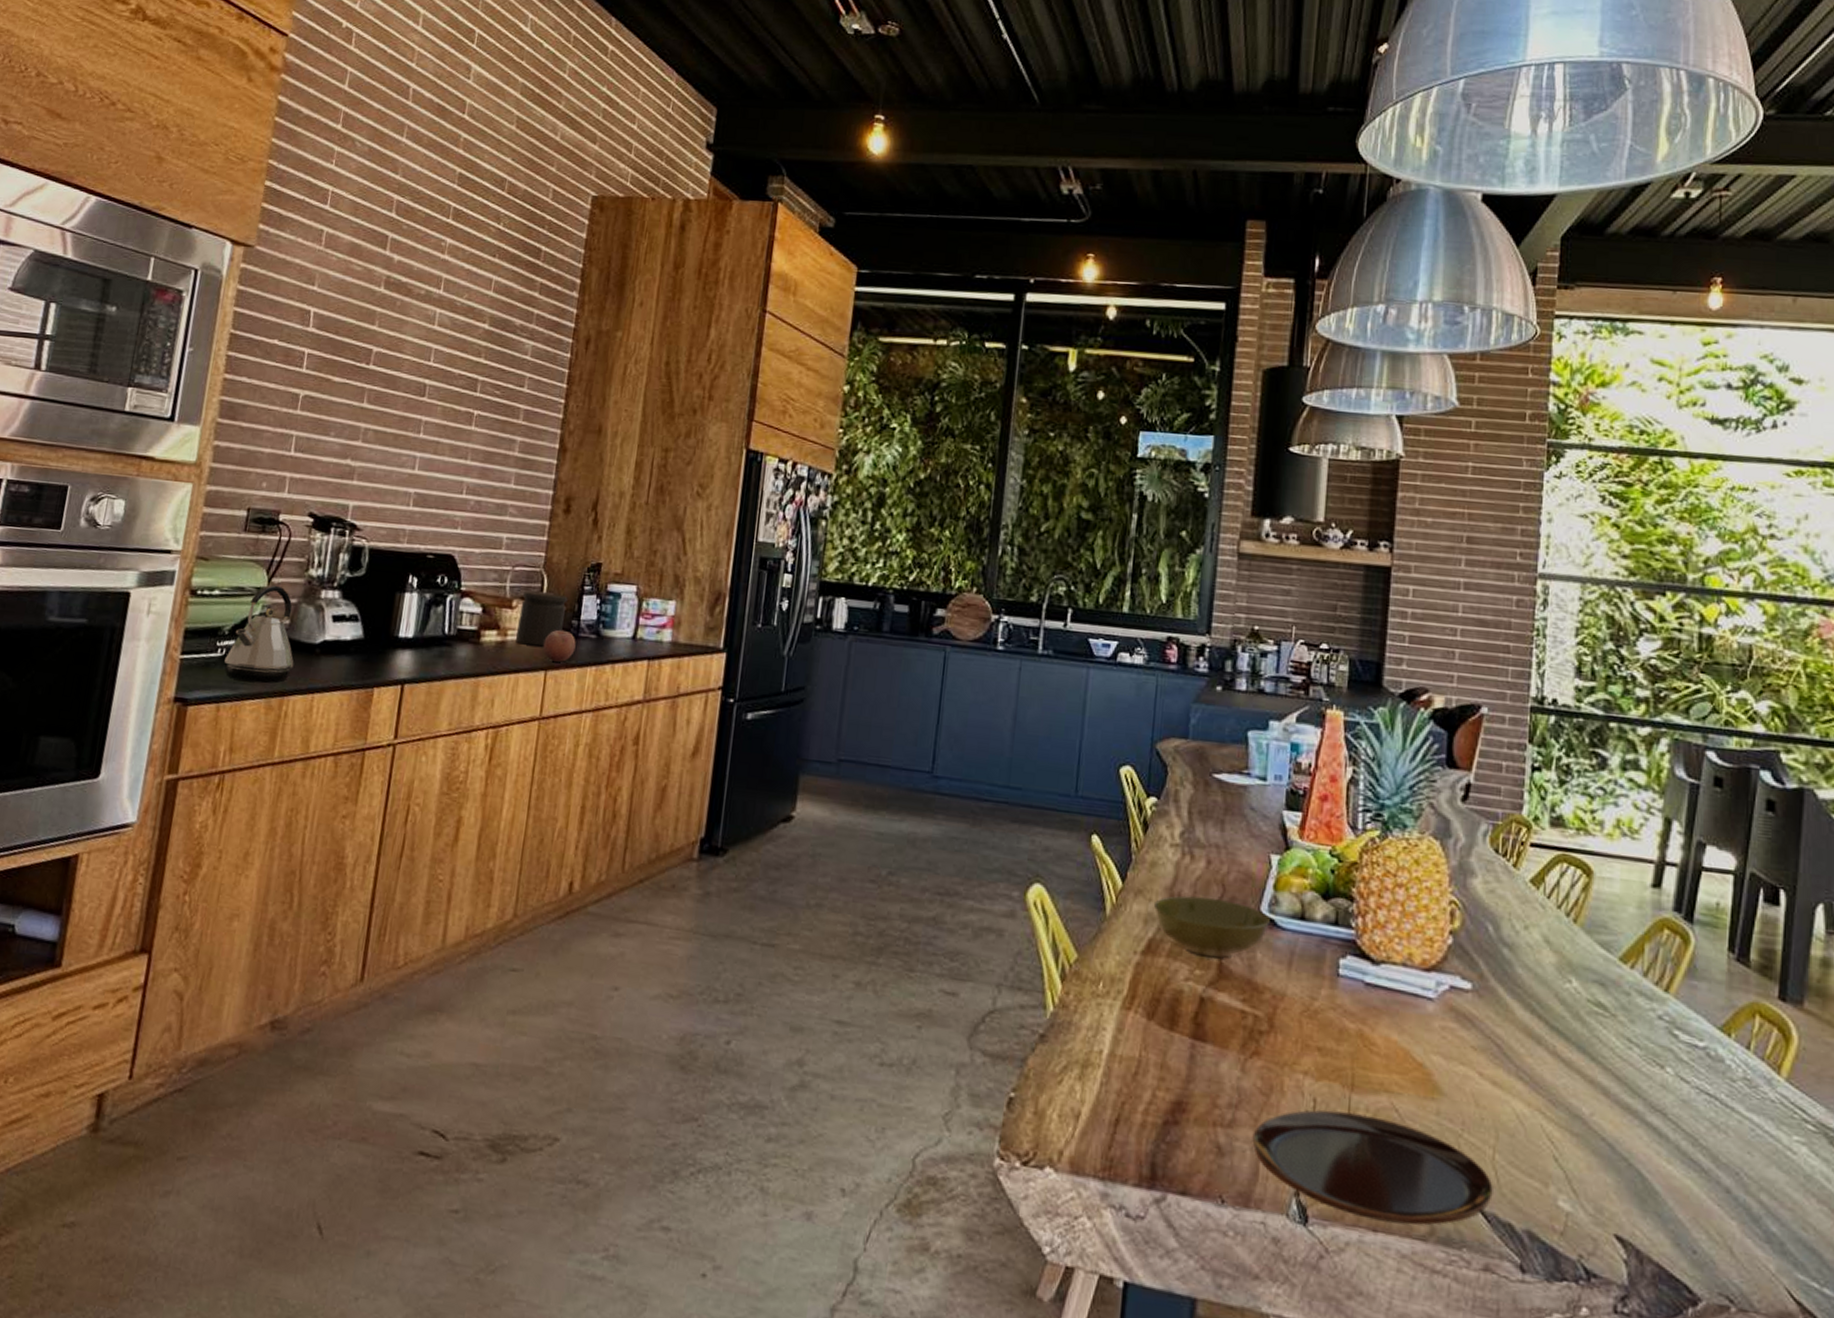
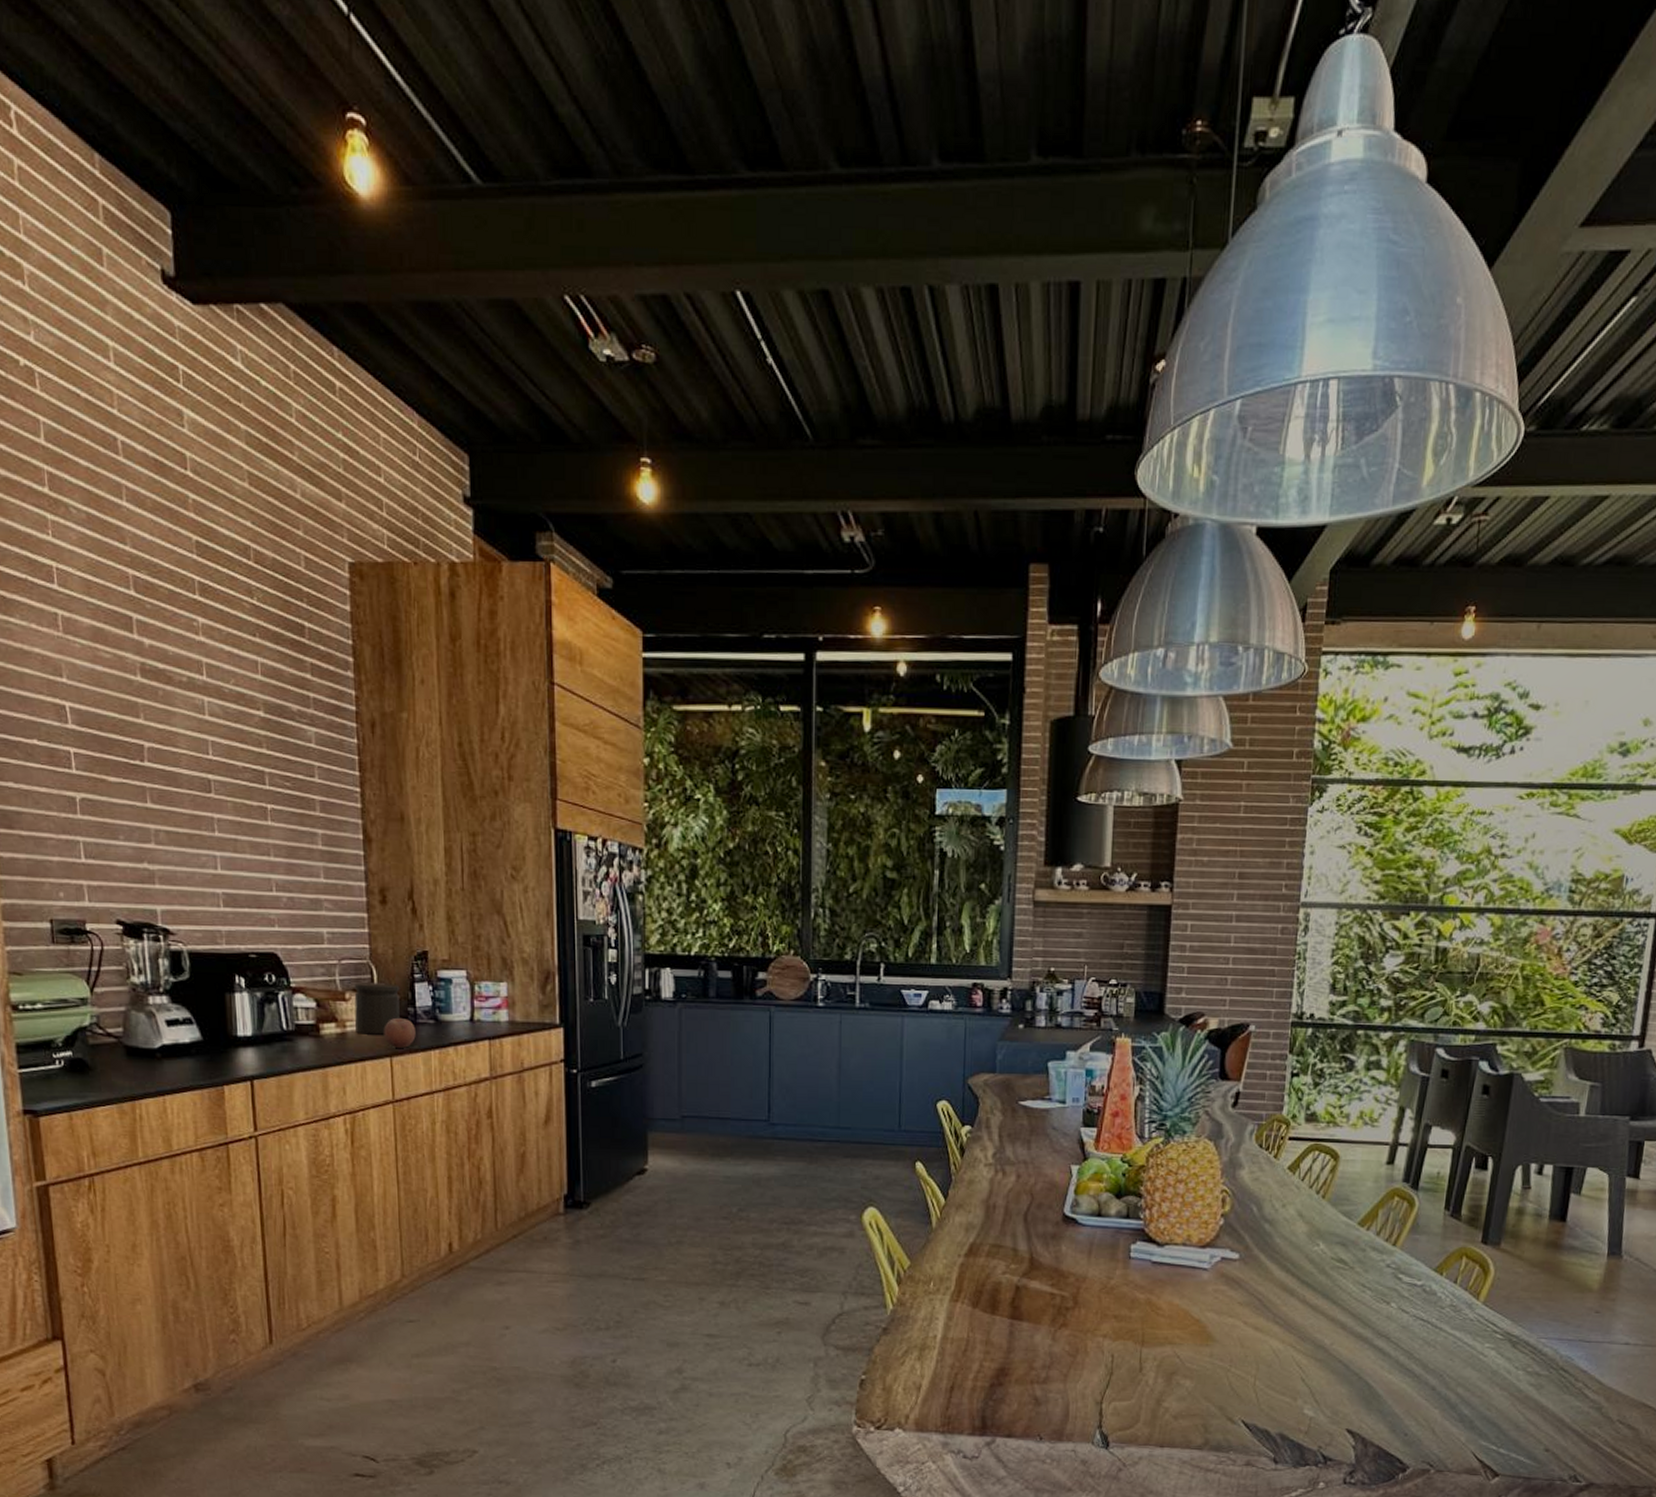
kettle: present [224,584,294,684] -> none [65,994,138,1090]
bowl: present [1154,895,1270,959] -> none [974,1206,1072,1255]
plate: present [1252,1110,1493,1225] -> none [1063,1362,1254,1439]

